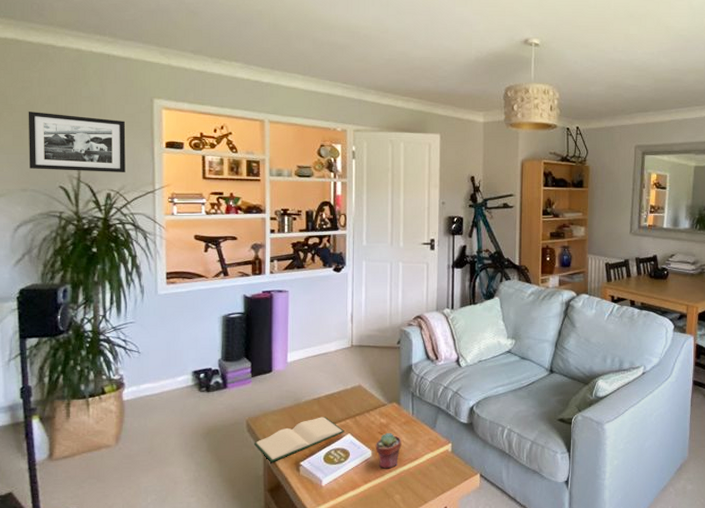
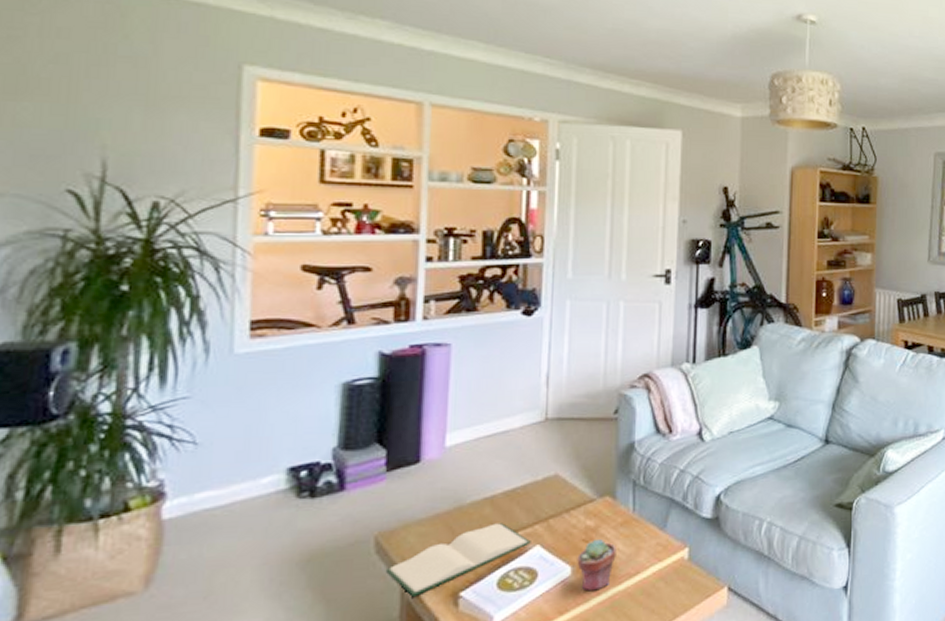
picture frame: present [28,112,126,172] -> none [11,74,193,171]

